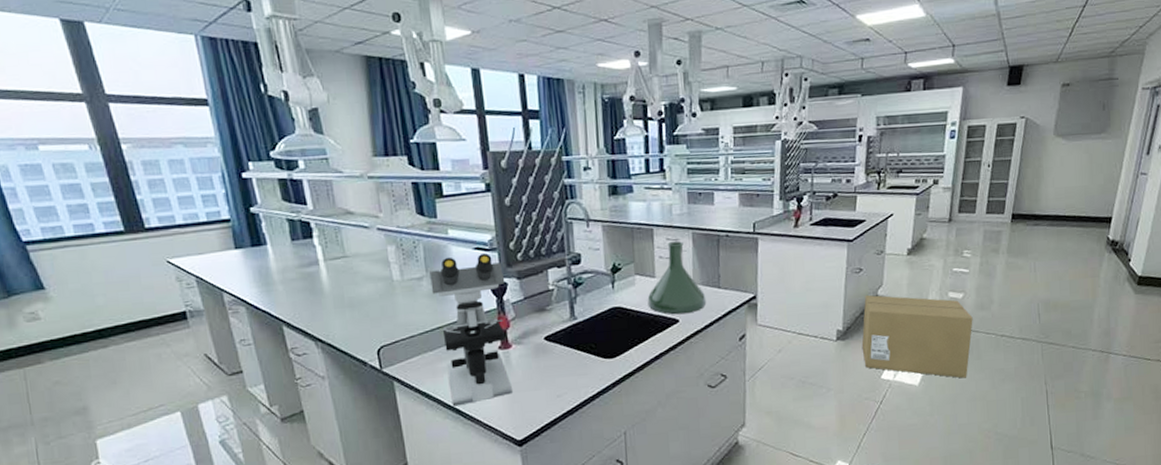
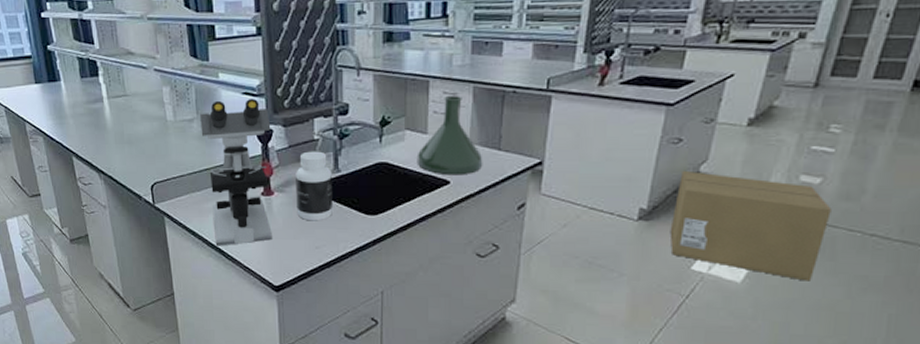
medicine bottle: none [532,300,572,371] -> present [296,151,333,221]

